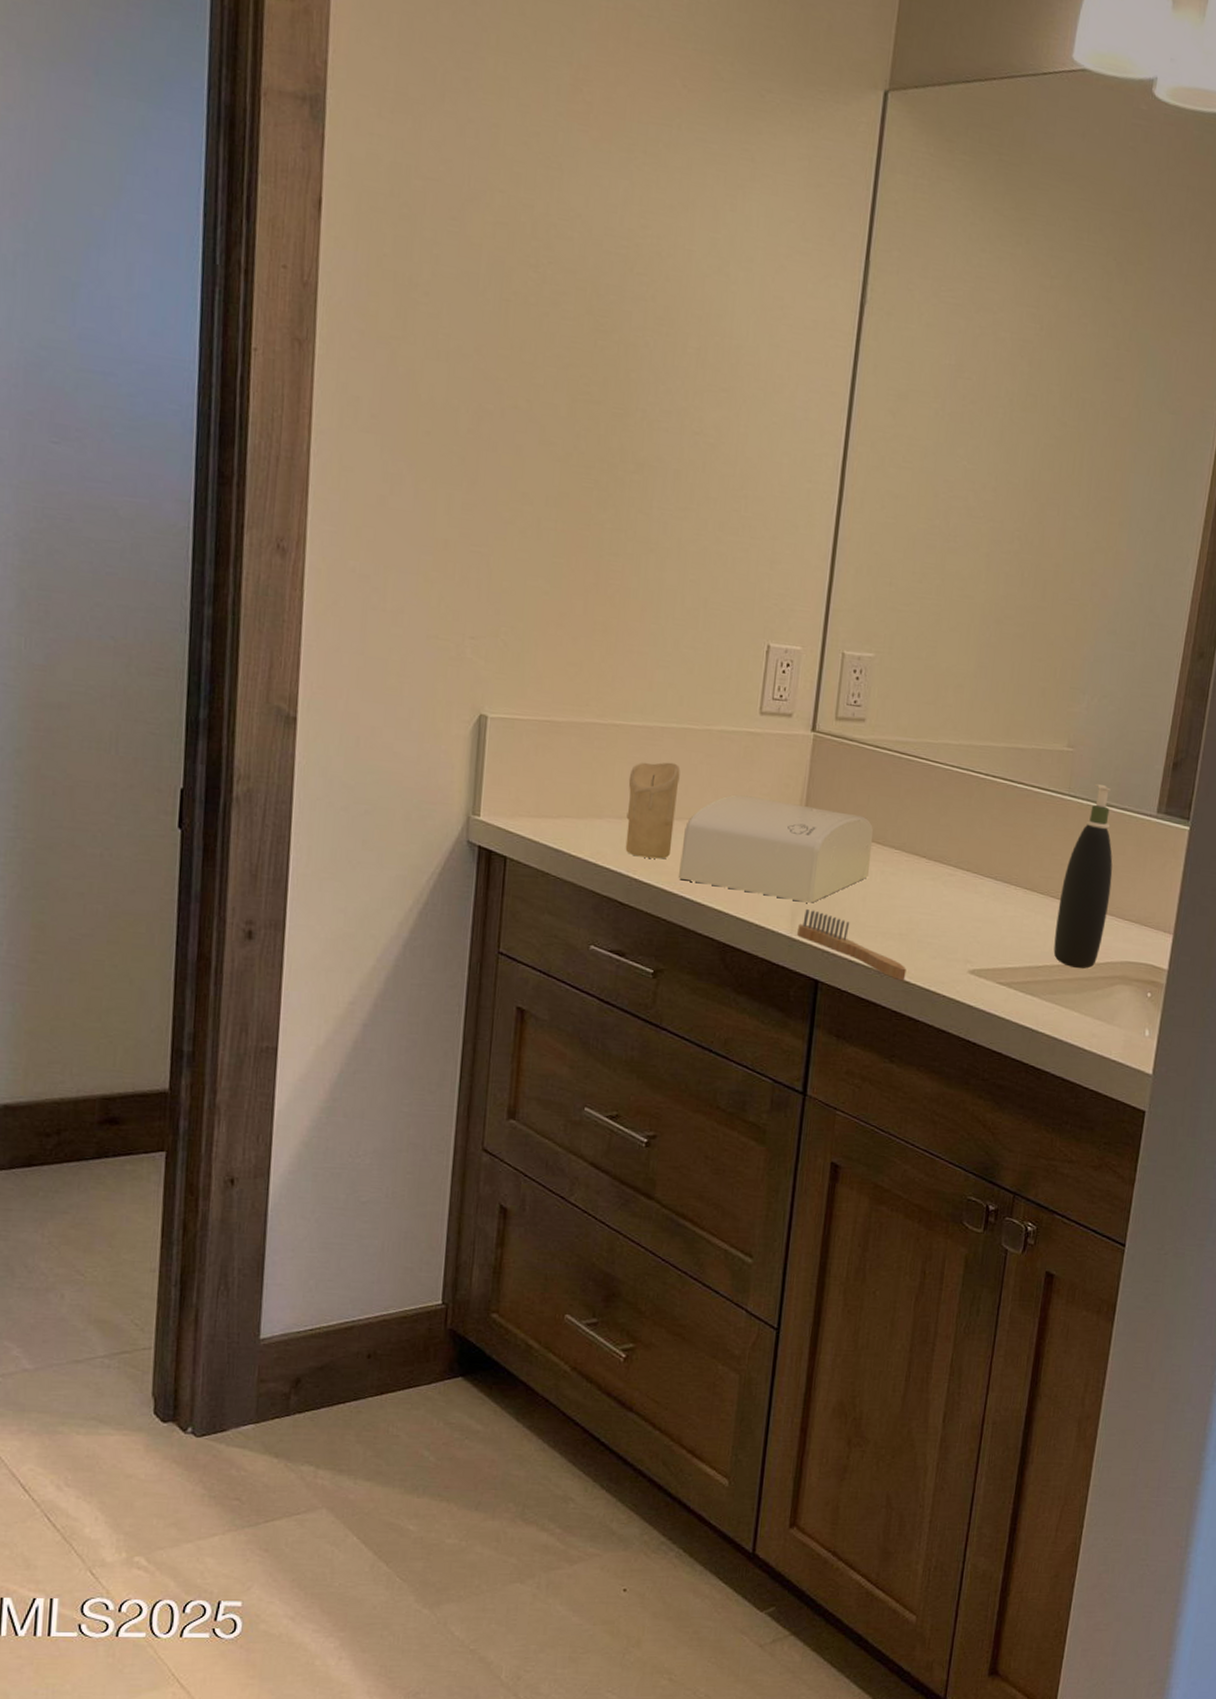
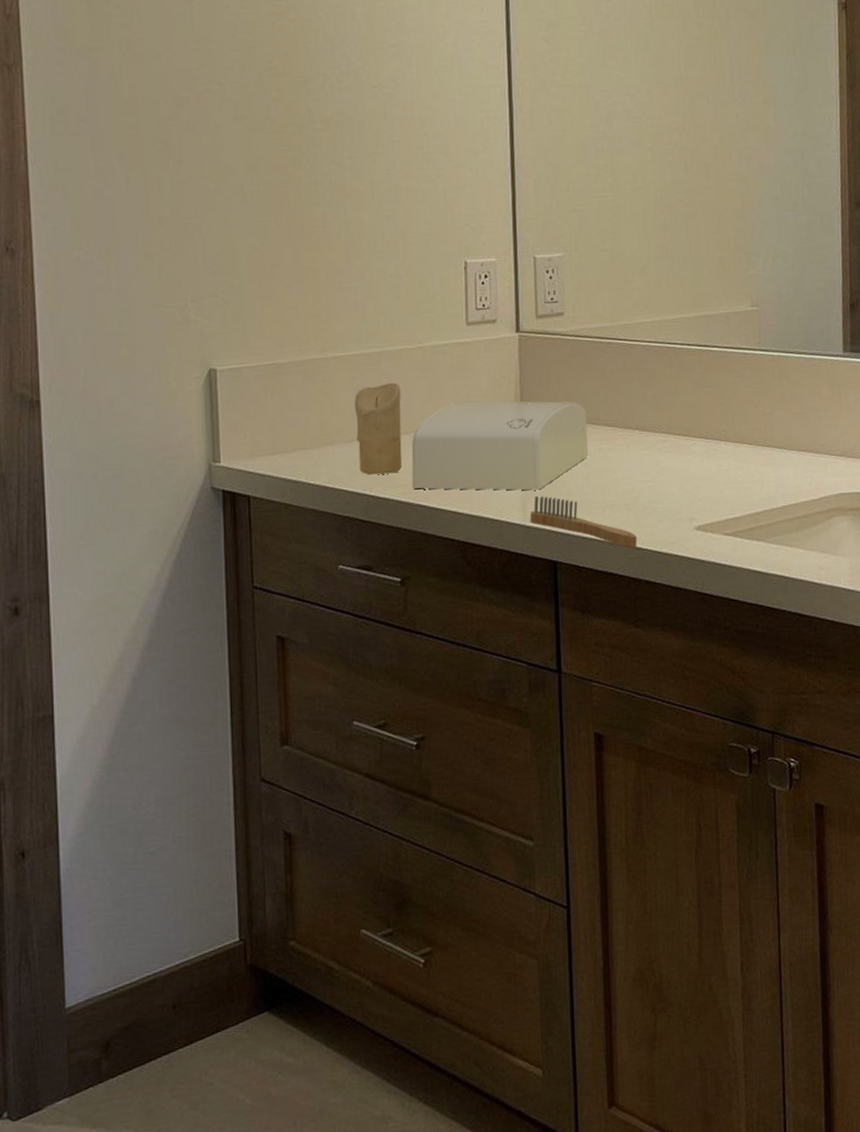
soap dispenser: present [1053,784,1113,969] -> none [767,335,814,508]

